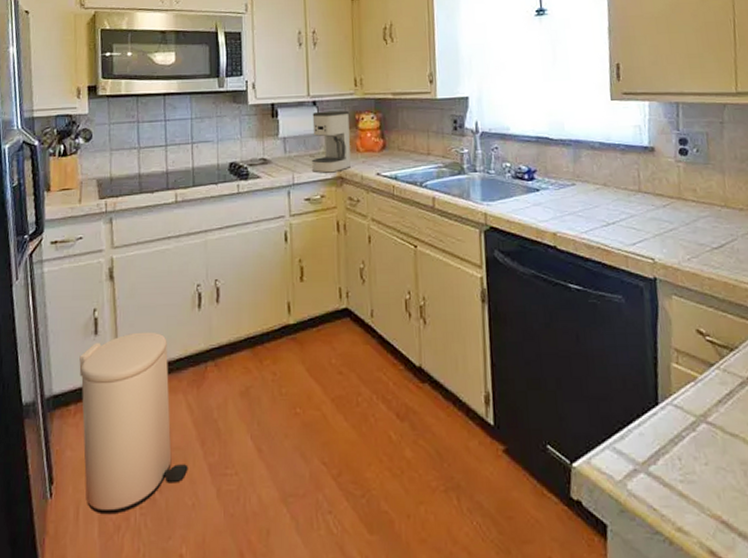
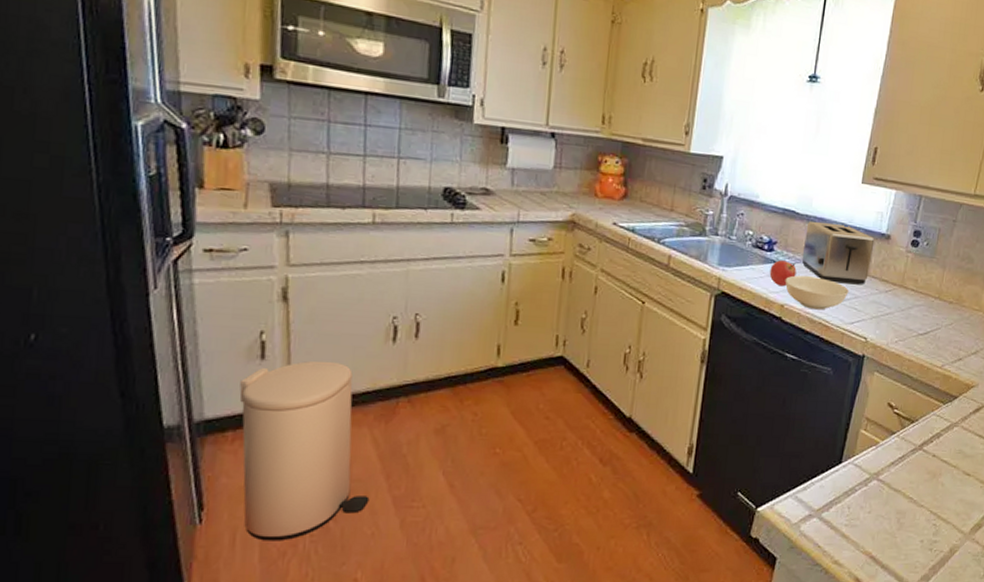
coffee maker: present [312,110,351,174] -> none [541,145,591,217]
fruit: none [534,188,563,214] -> present [769,260,797,287]
bowl: none [552,200,623,234] -> present [785,275,849,310]
toaster: none [563,144,640,203] -> present [801,221,875,285]

